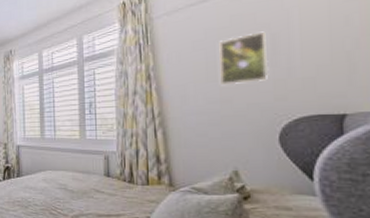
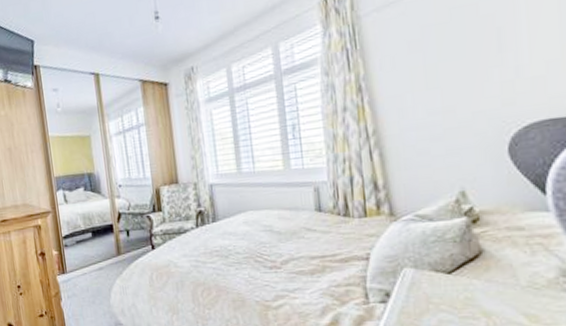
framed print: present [219,31,269,86] -> none [438,24,495,94]

